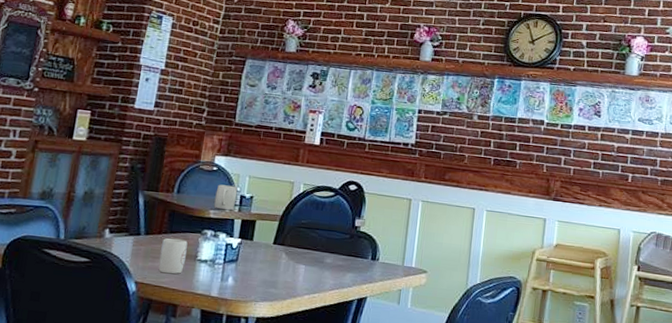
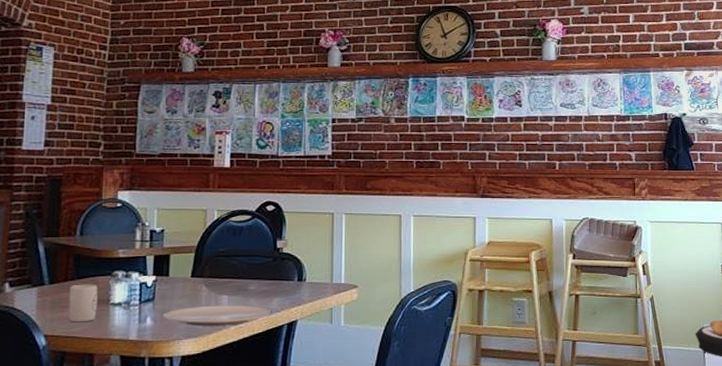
mug: present [214,184,238,211] -> none [122,221,146,248]
plate: none [244,272,343,295] -> present [163,305,271,326]

